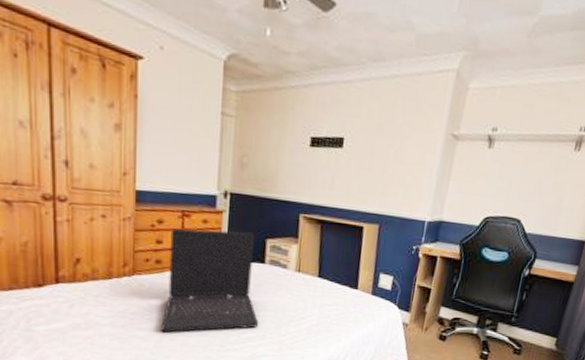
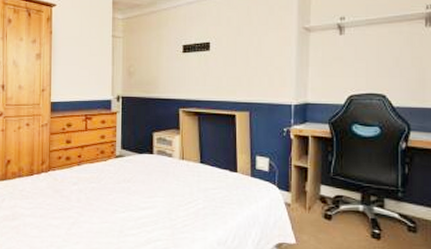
laptop: present [161,228,259,333] -> none [71,128,152,221]

